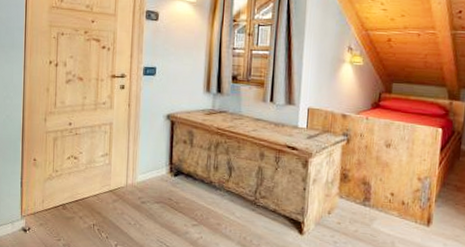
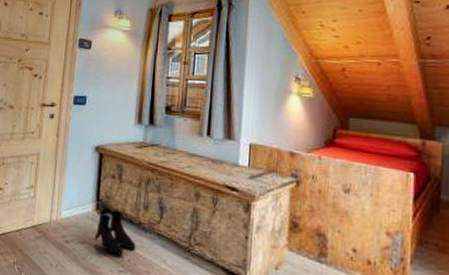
boots: none [169,172,208,211] -> present [94,210,136,255]

